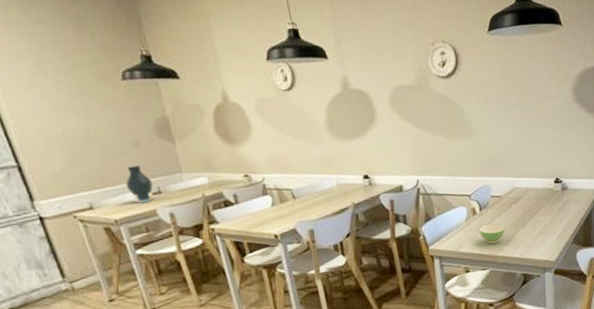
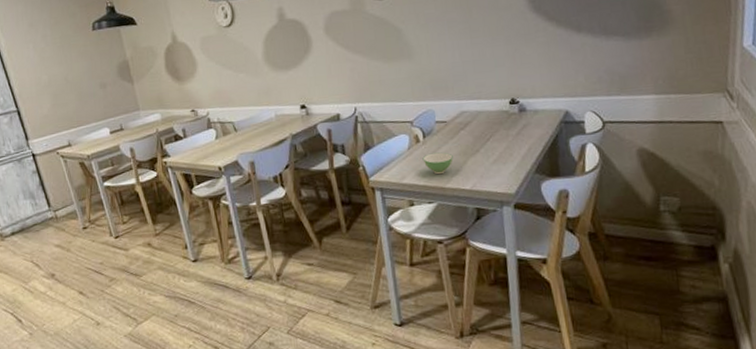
vase: present [125,166,154,205] -> none [95,106,117,141]

